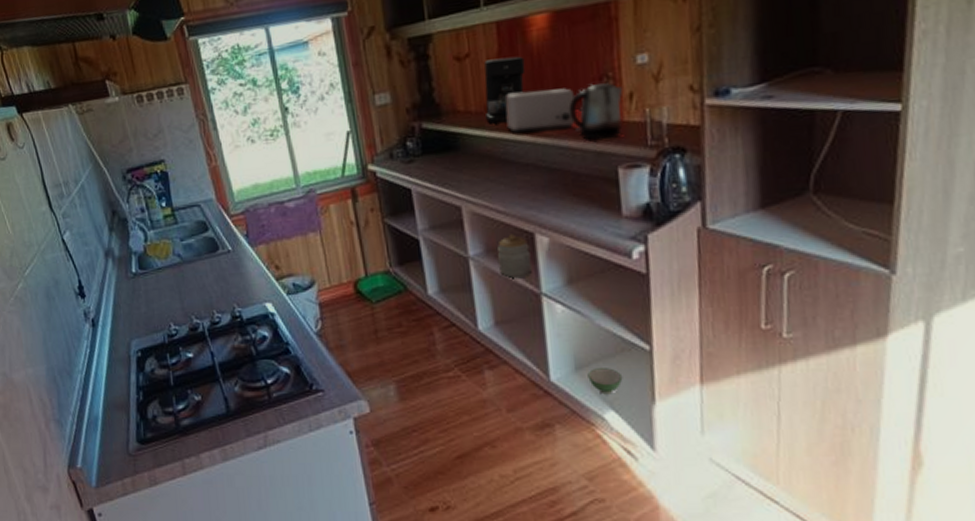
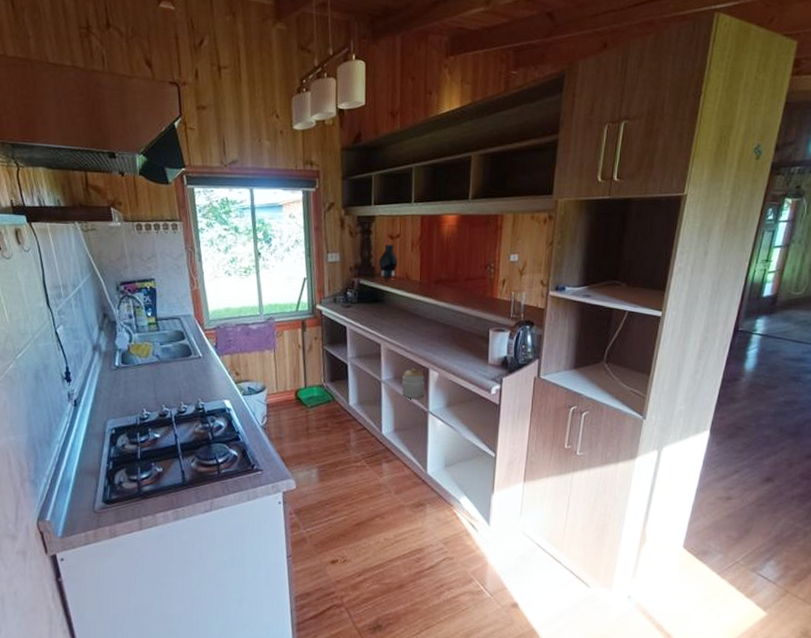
vase: none [444,68,472,120] -> present [379,244,399,281]
coffee maker: present [484,56,526,124] -> none [406,241,437,288]
toaster: present [506,88,575,134] -> none [419,267,467,299]
kettle: present [568,83,623,141] -> none [462,269,500,310]
bowl: present [587,368,623,395] -> none [452,467,475,485]

